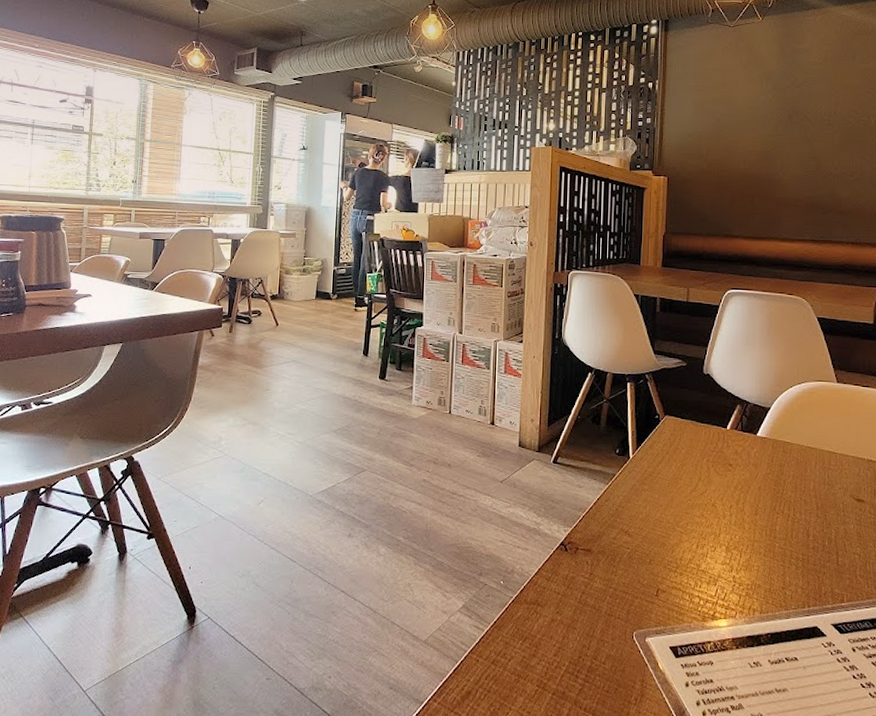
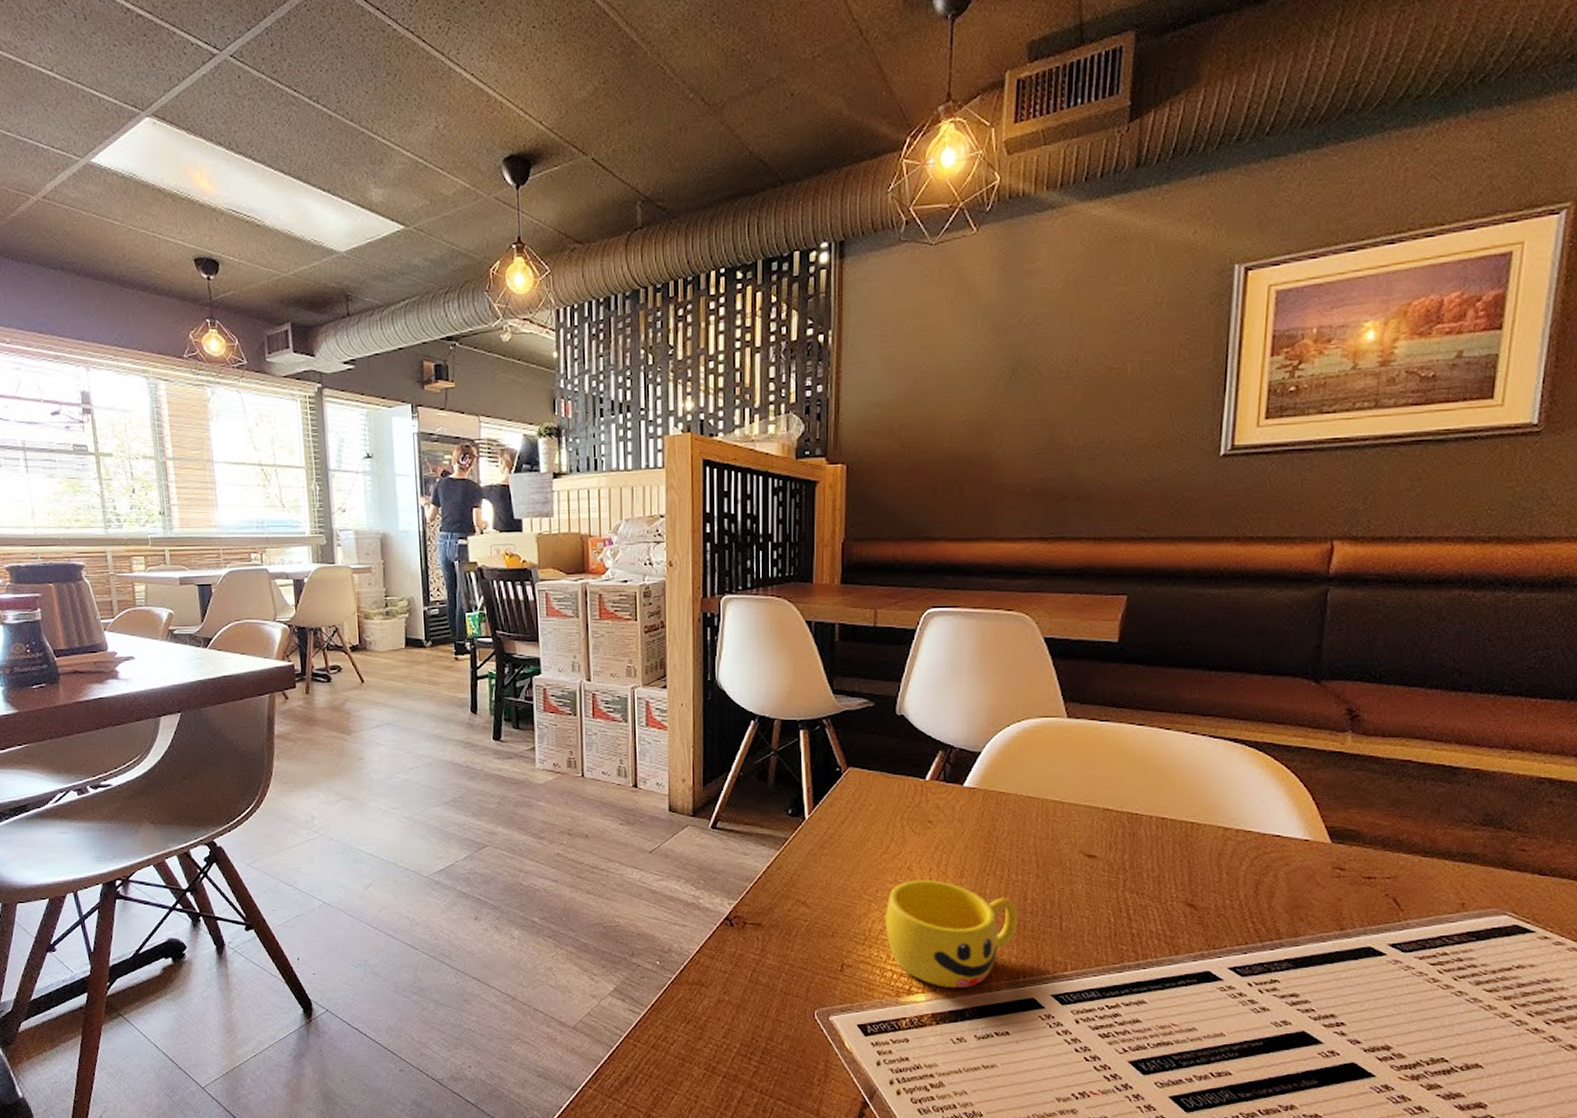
cup: none [694,515,803,616] -> present [886,880,1019,989]

